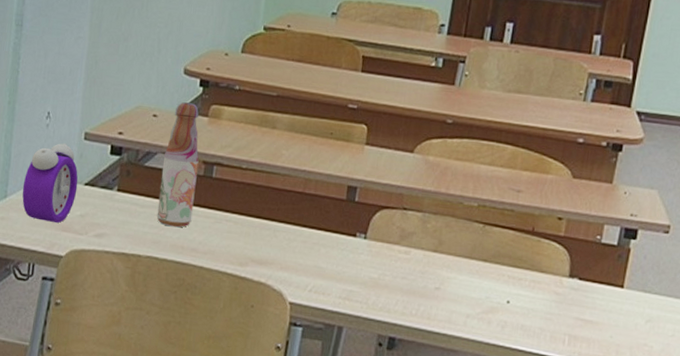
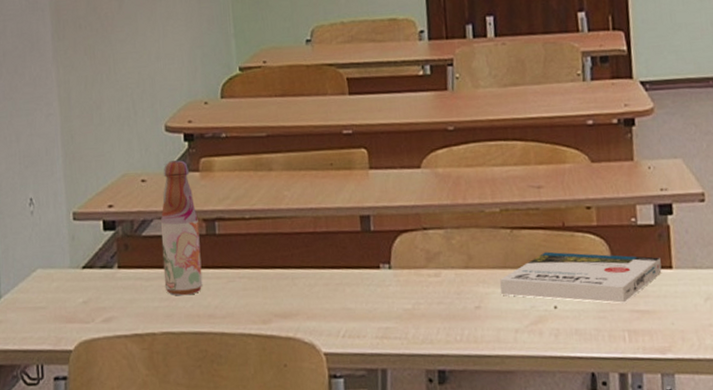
alarm clock: present [22,143,78,223] -> none [16,227,76,316]
book: none [461,251,615,310] -> present [499,251,662,303]

